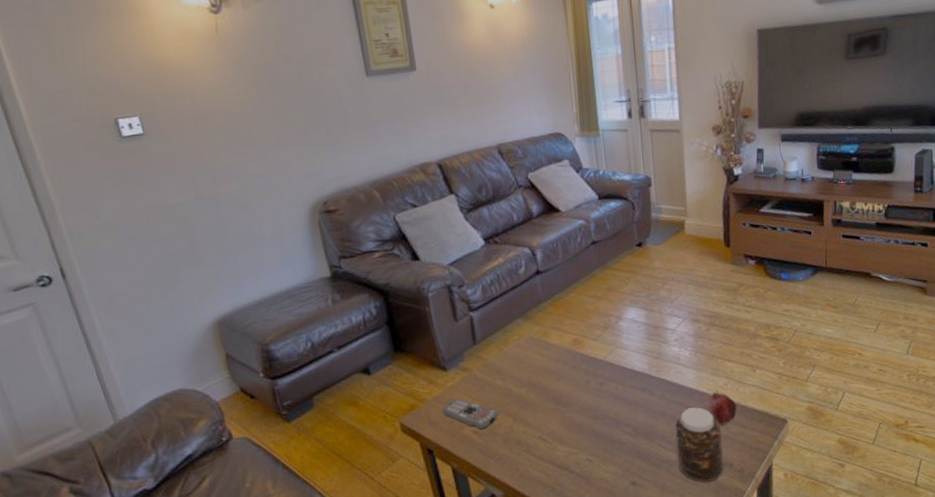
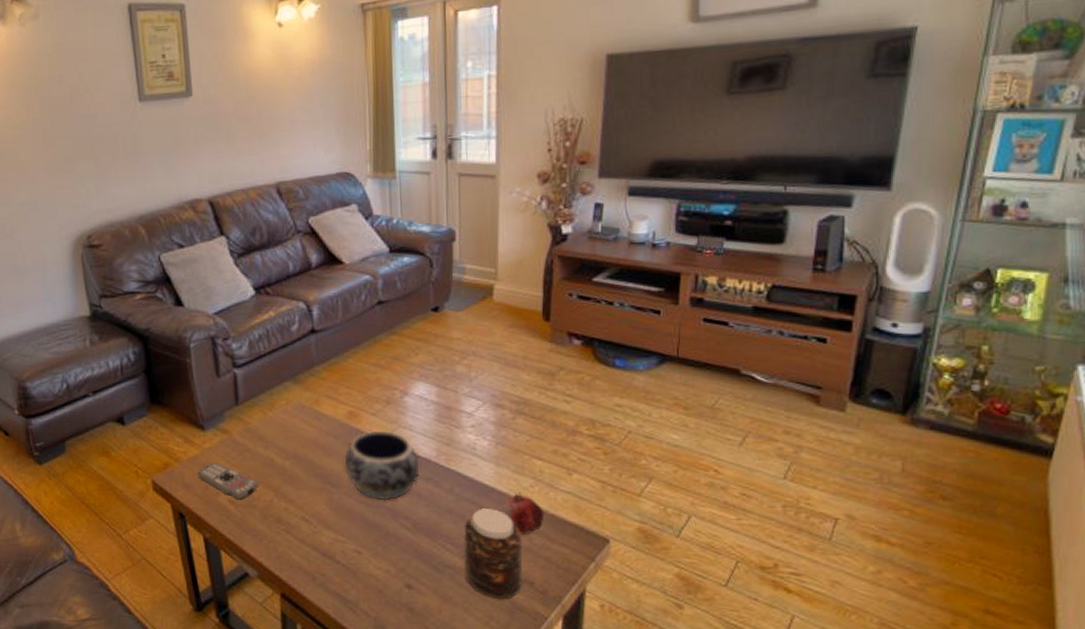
decorative bowl: none [572,351,636,413] -> present [344,430,420,501]

